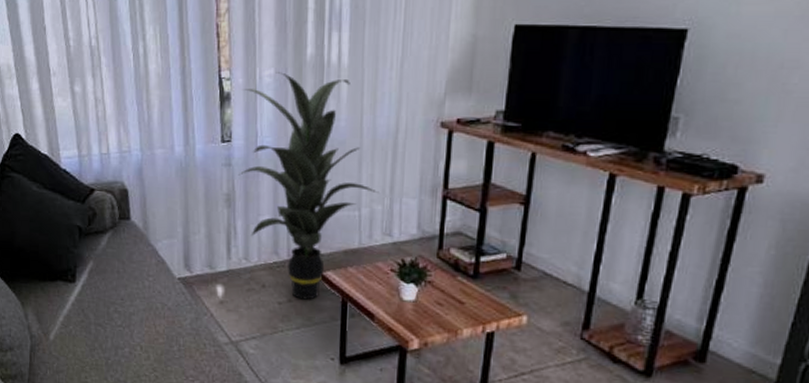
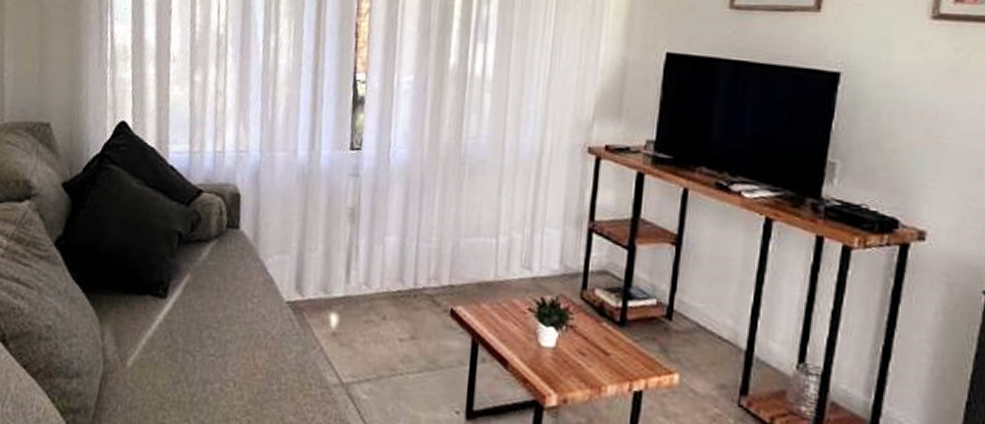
indoor plant: present [239,72,379,300] -> none [366,79,520,339]

